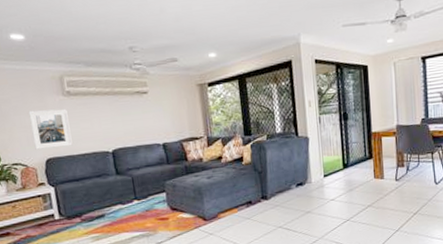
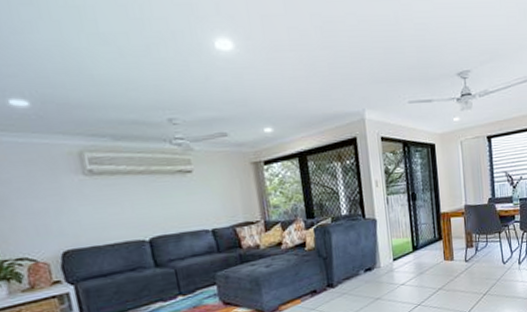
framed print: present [28,108,73,150] -> none [36,190,98,241]

